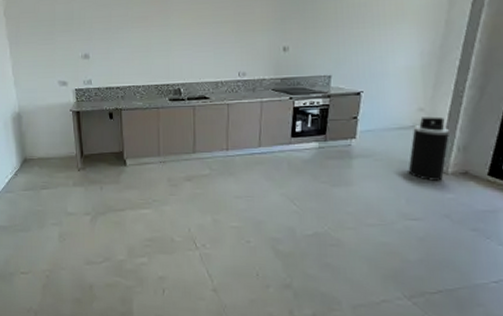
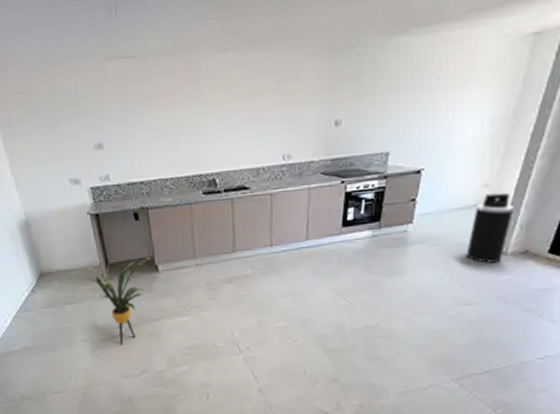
house plant: none [59,151,123,231] -> present [82,256,154,345]

